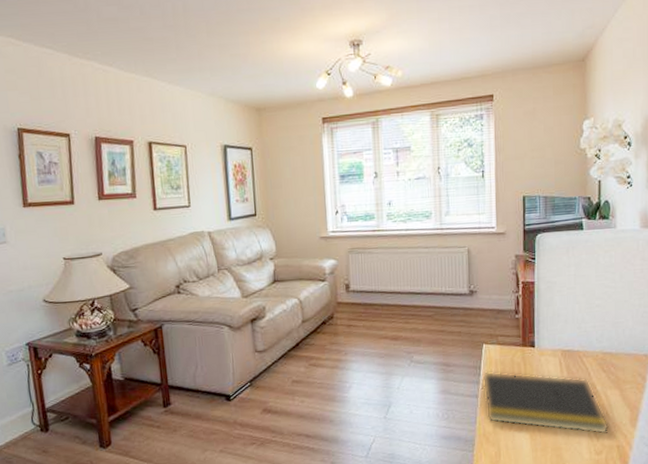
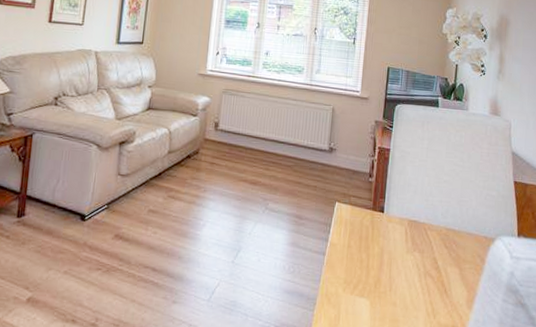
notepad: present [481,371,610,435] -> none [329,230,447,313]

